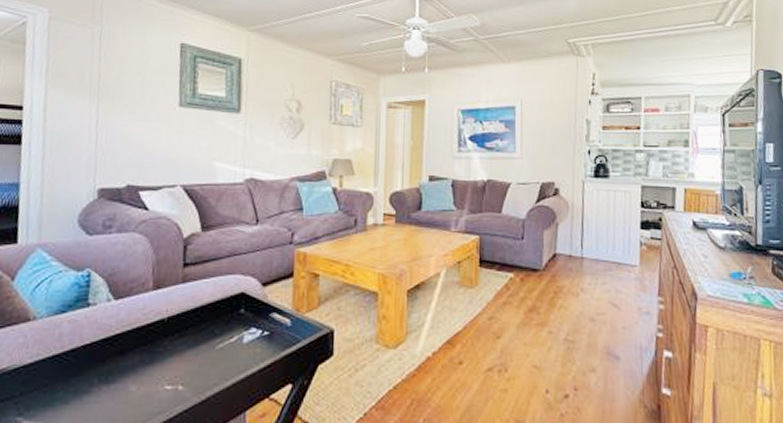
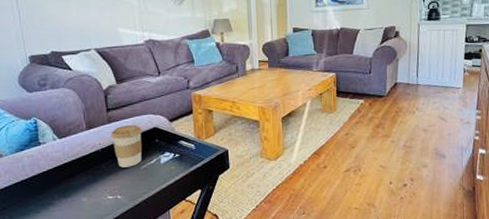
coffee cup: none [183,286,226,346] -> present [111,124,143,168]

